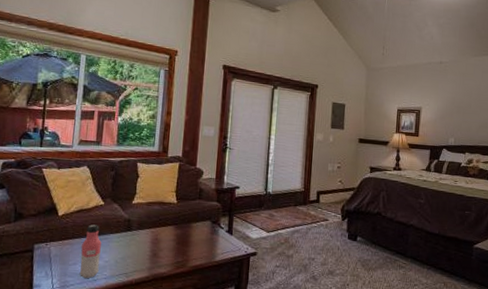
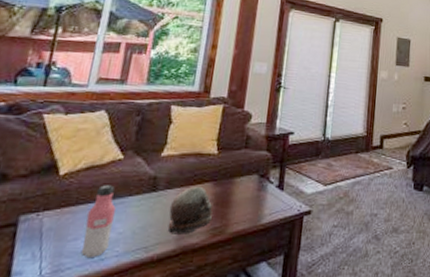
decorative egg: none [141,228,175,265] -> present [168,186,212,234]

